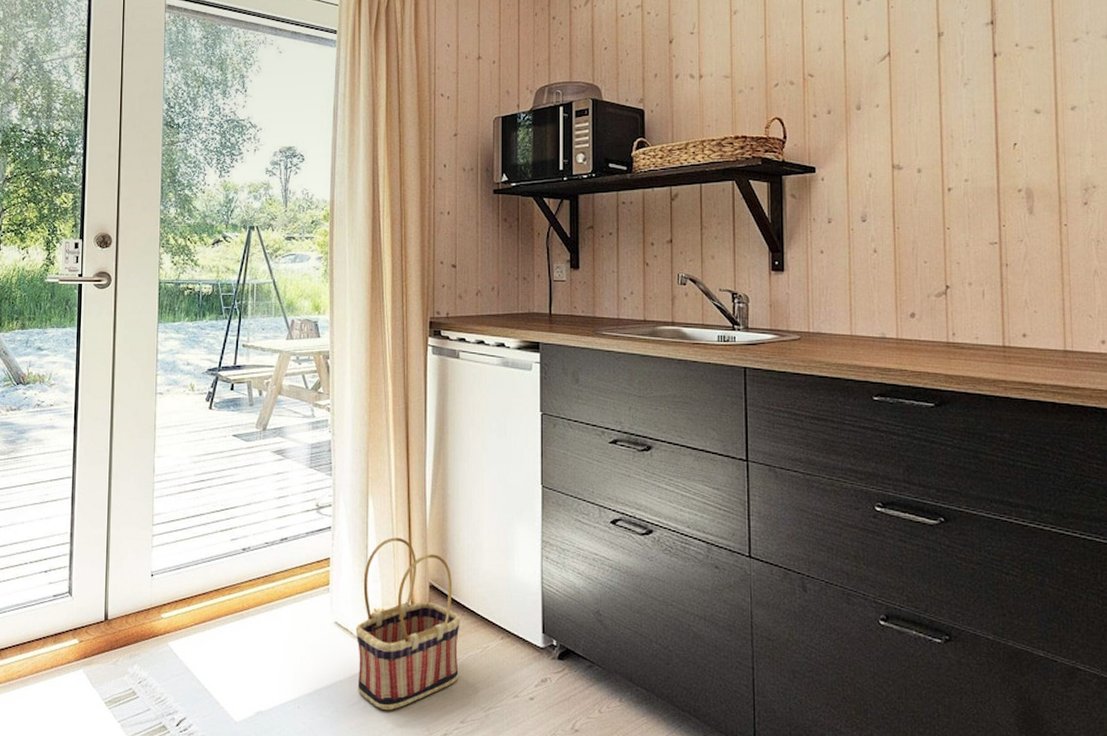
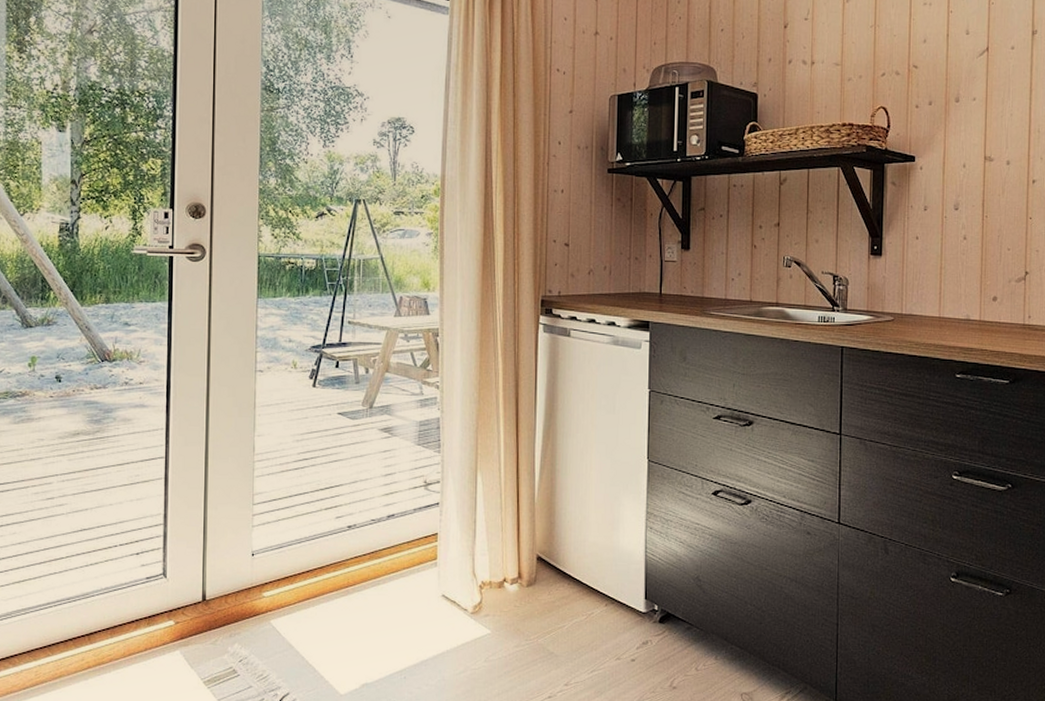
basket: present [355,537,460,711] -> none [463,512,566,678]

